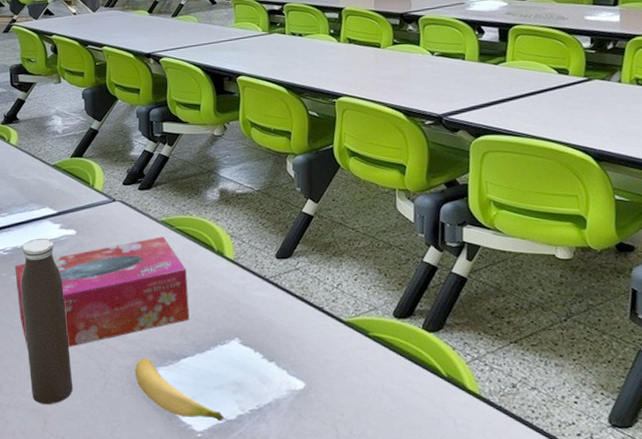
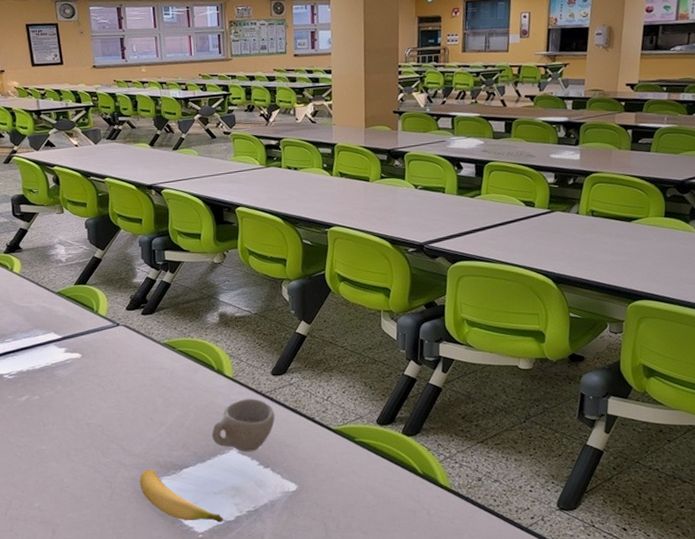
tissue box: present [14,236,190,350] -> none [20,357,192,467]
water bottle: present [21,238,73,405] -> none [27,361,80,516]
cup: none [211,284,280,343] -> present [211,398,275,452]

